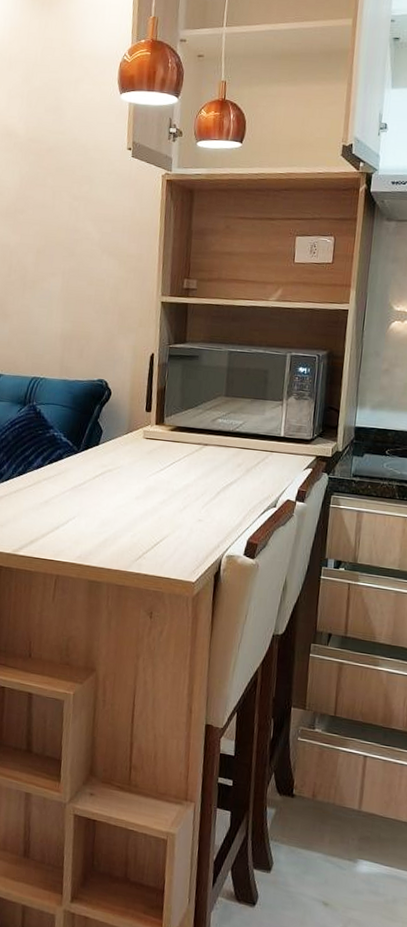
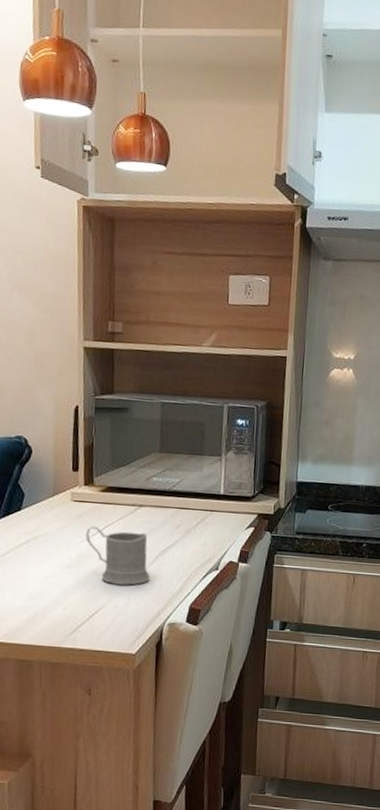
mug: none [154,462,212,518] -> present [86,526,150,586]

